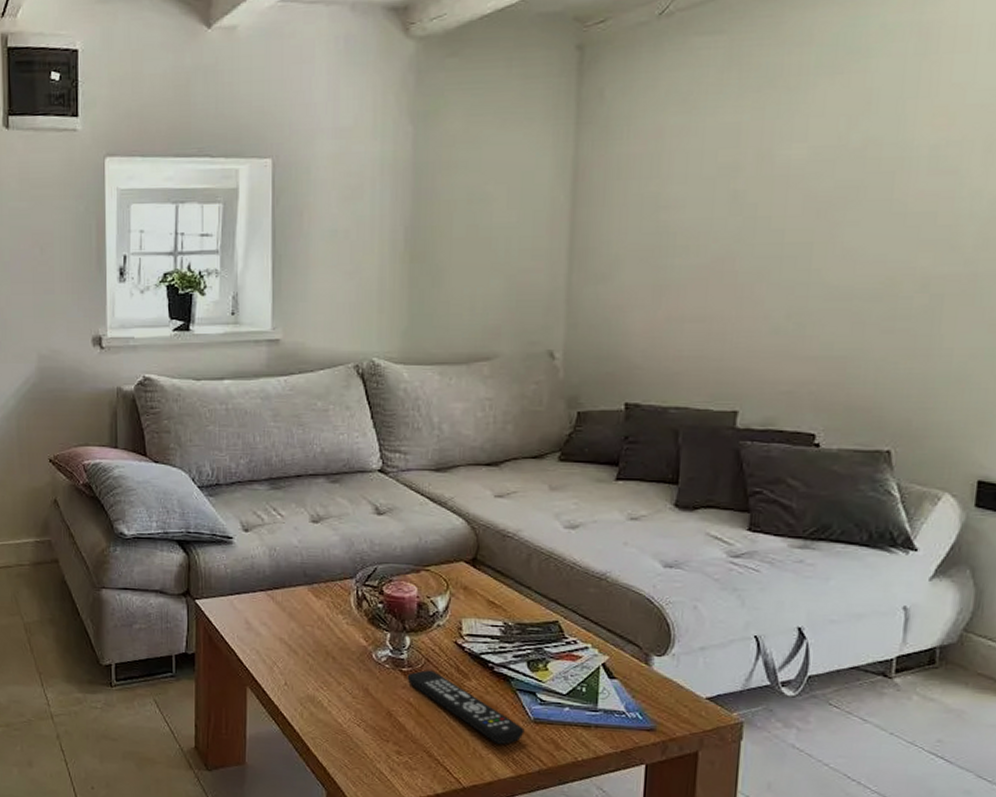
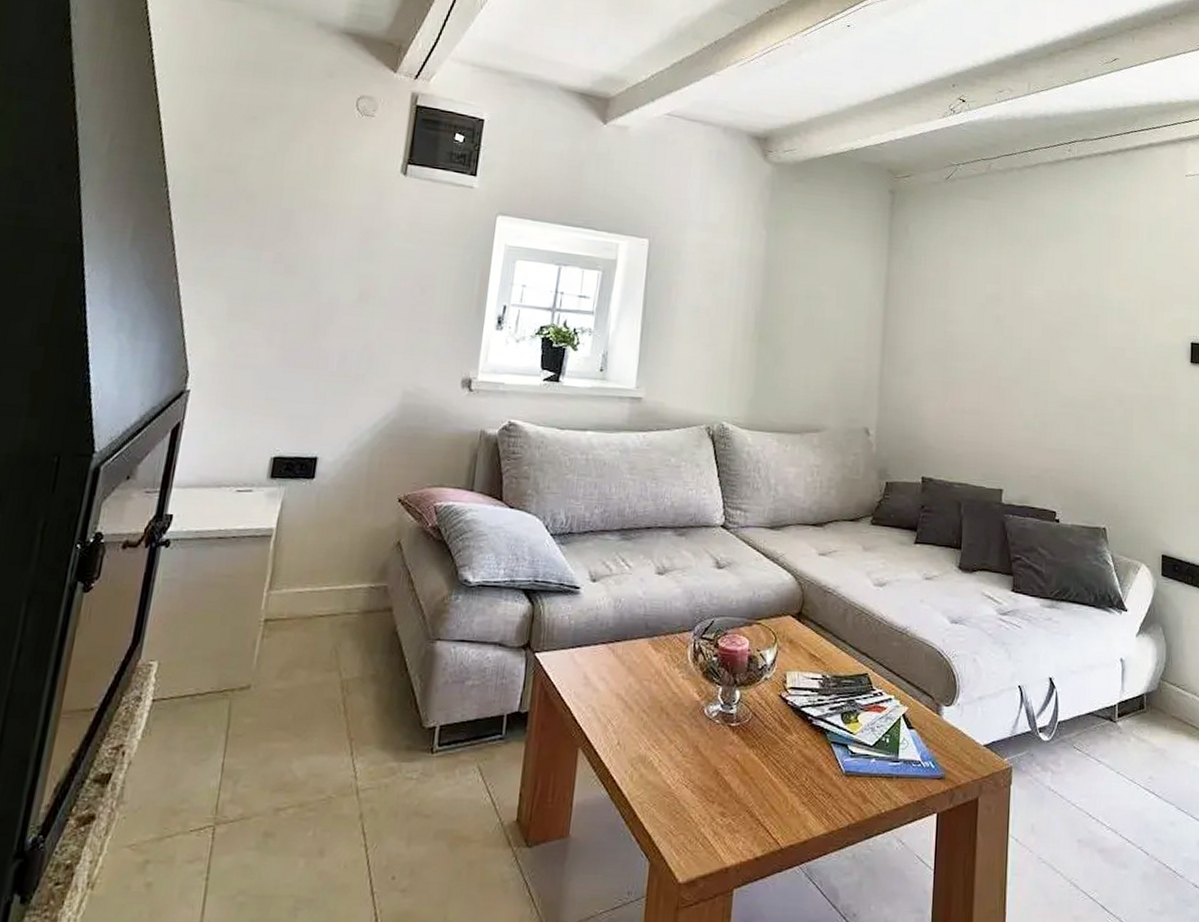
remote control: present [407,670,525,744] -> none [735,724,837,799]

